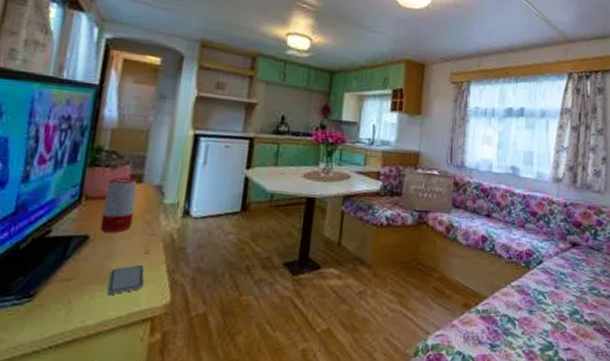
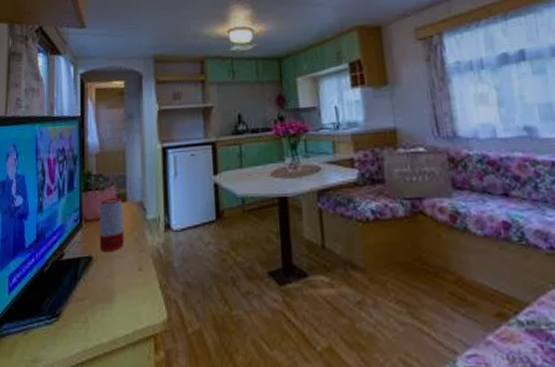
smartphone: present [106,264,145,294] -> none [113,281,143,312]

